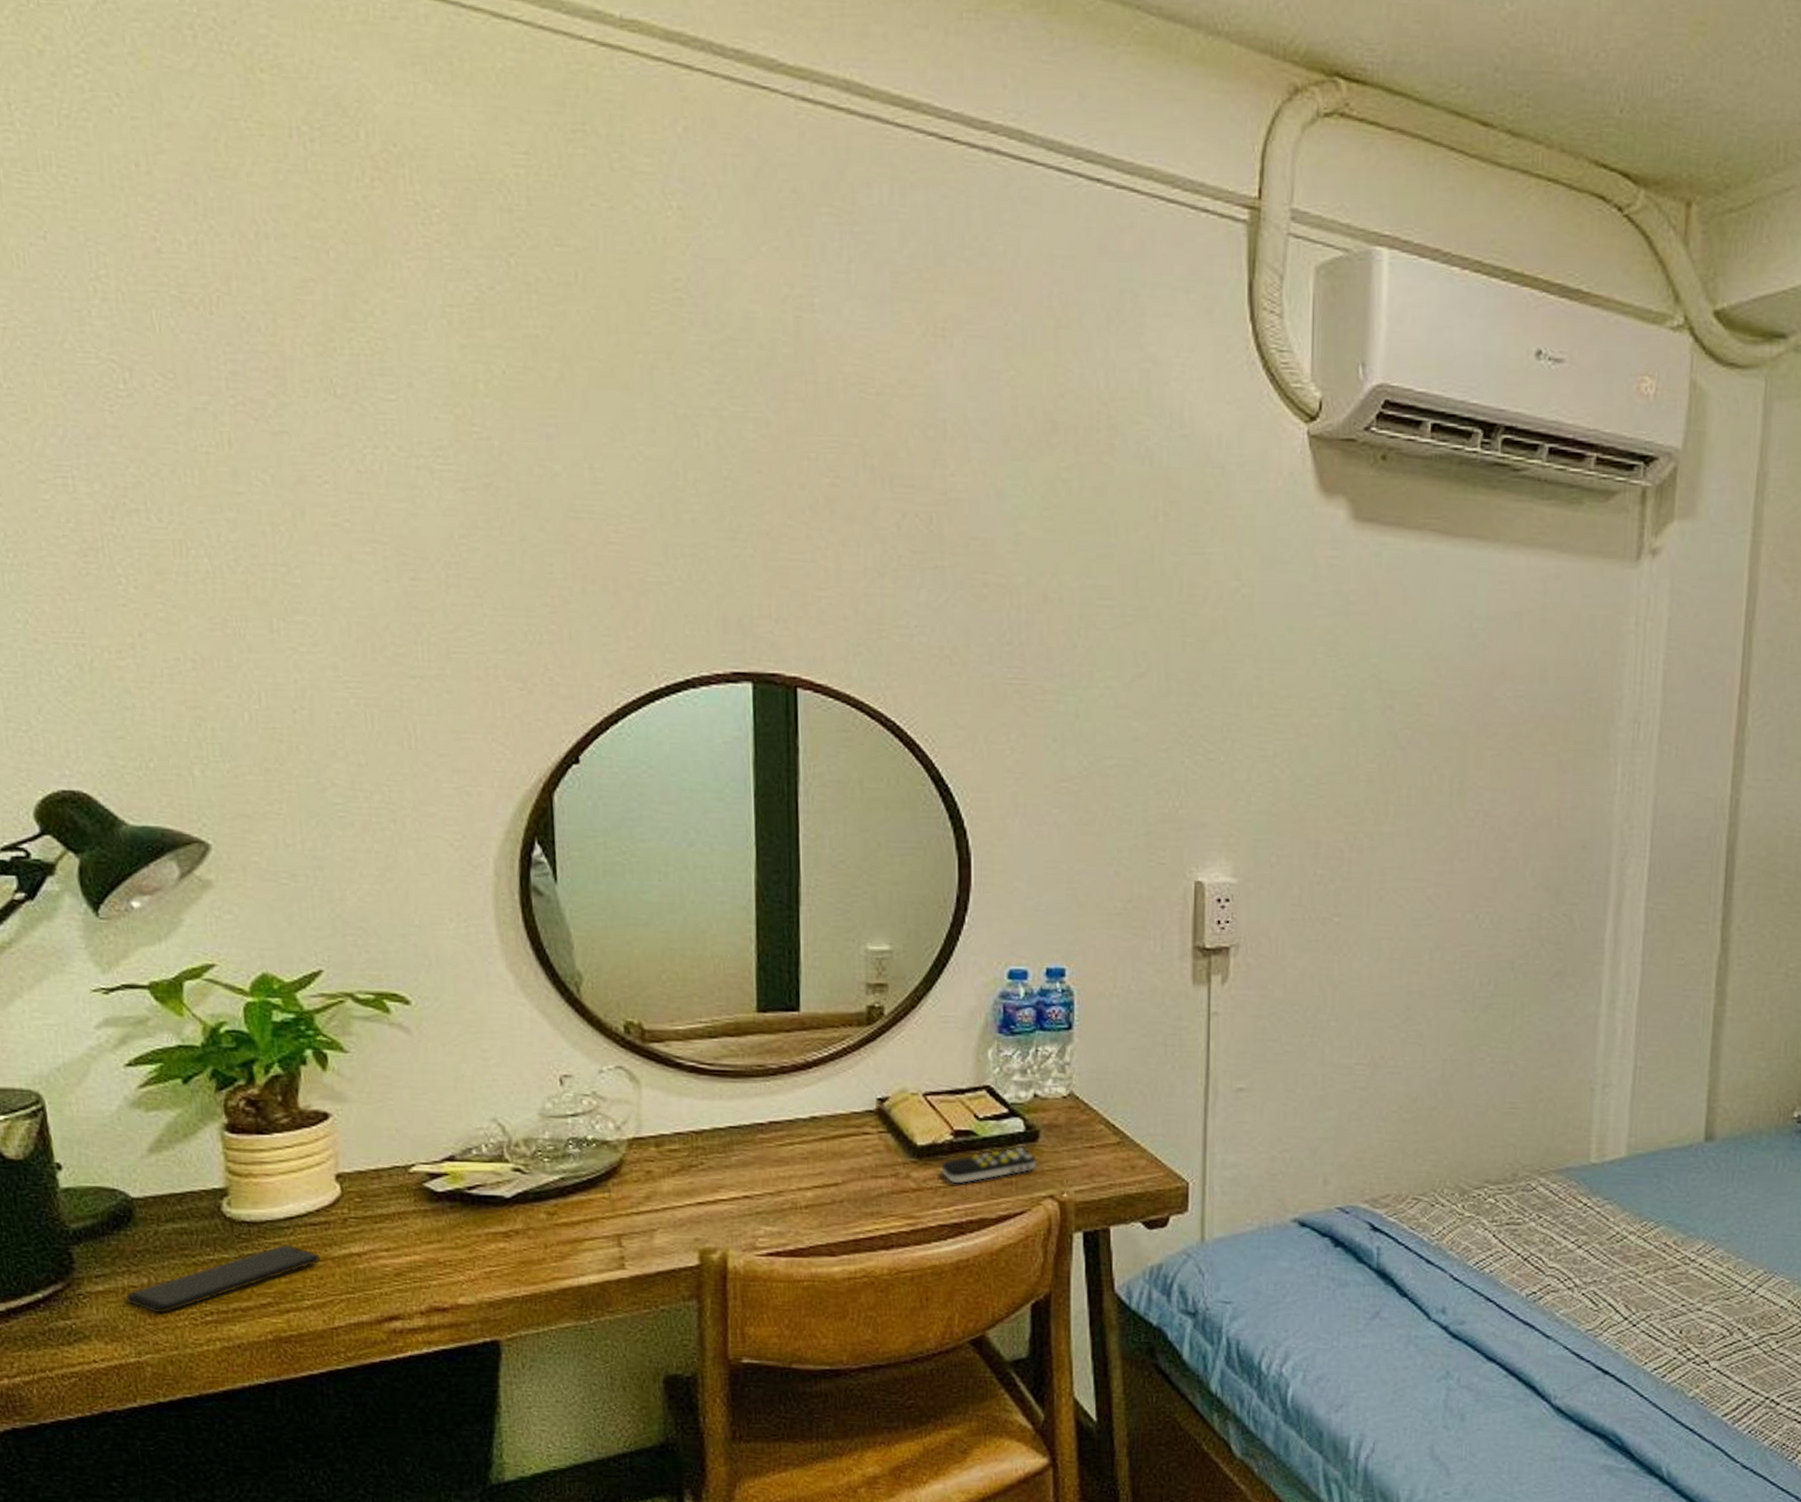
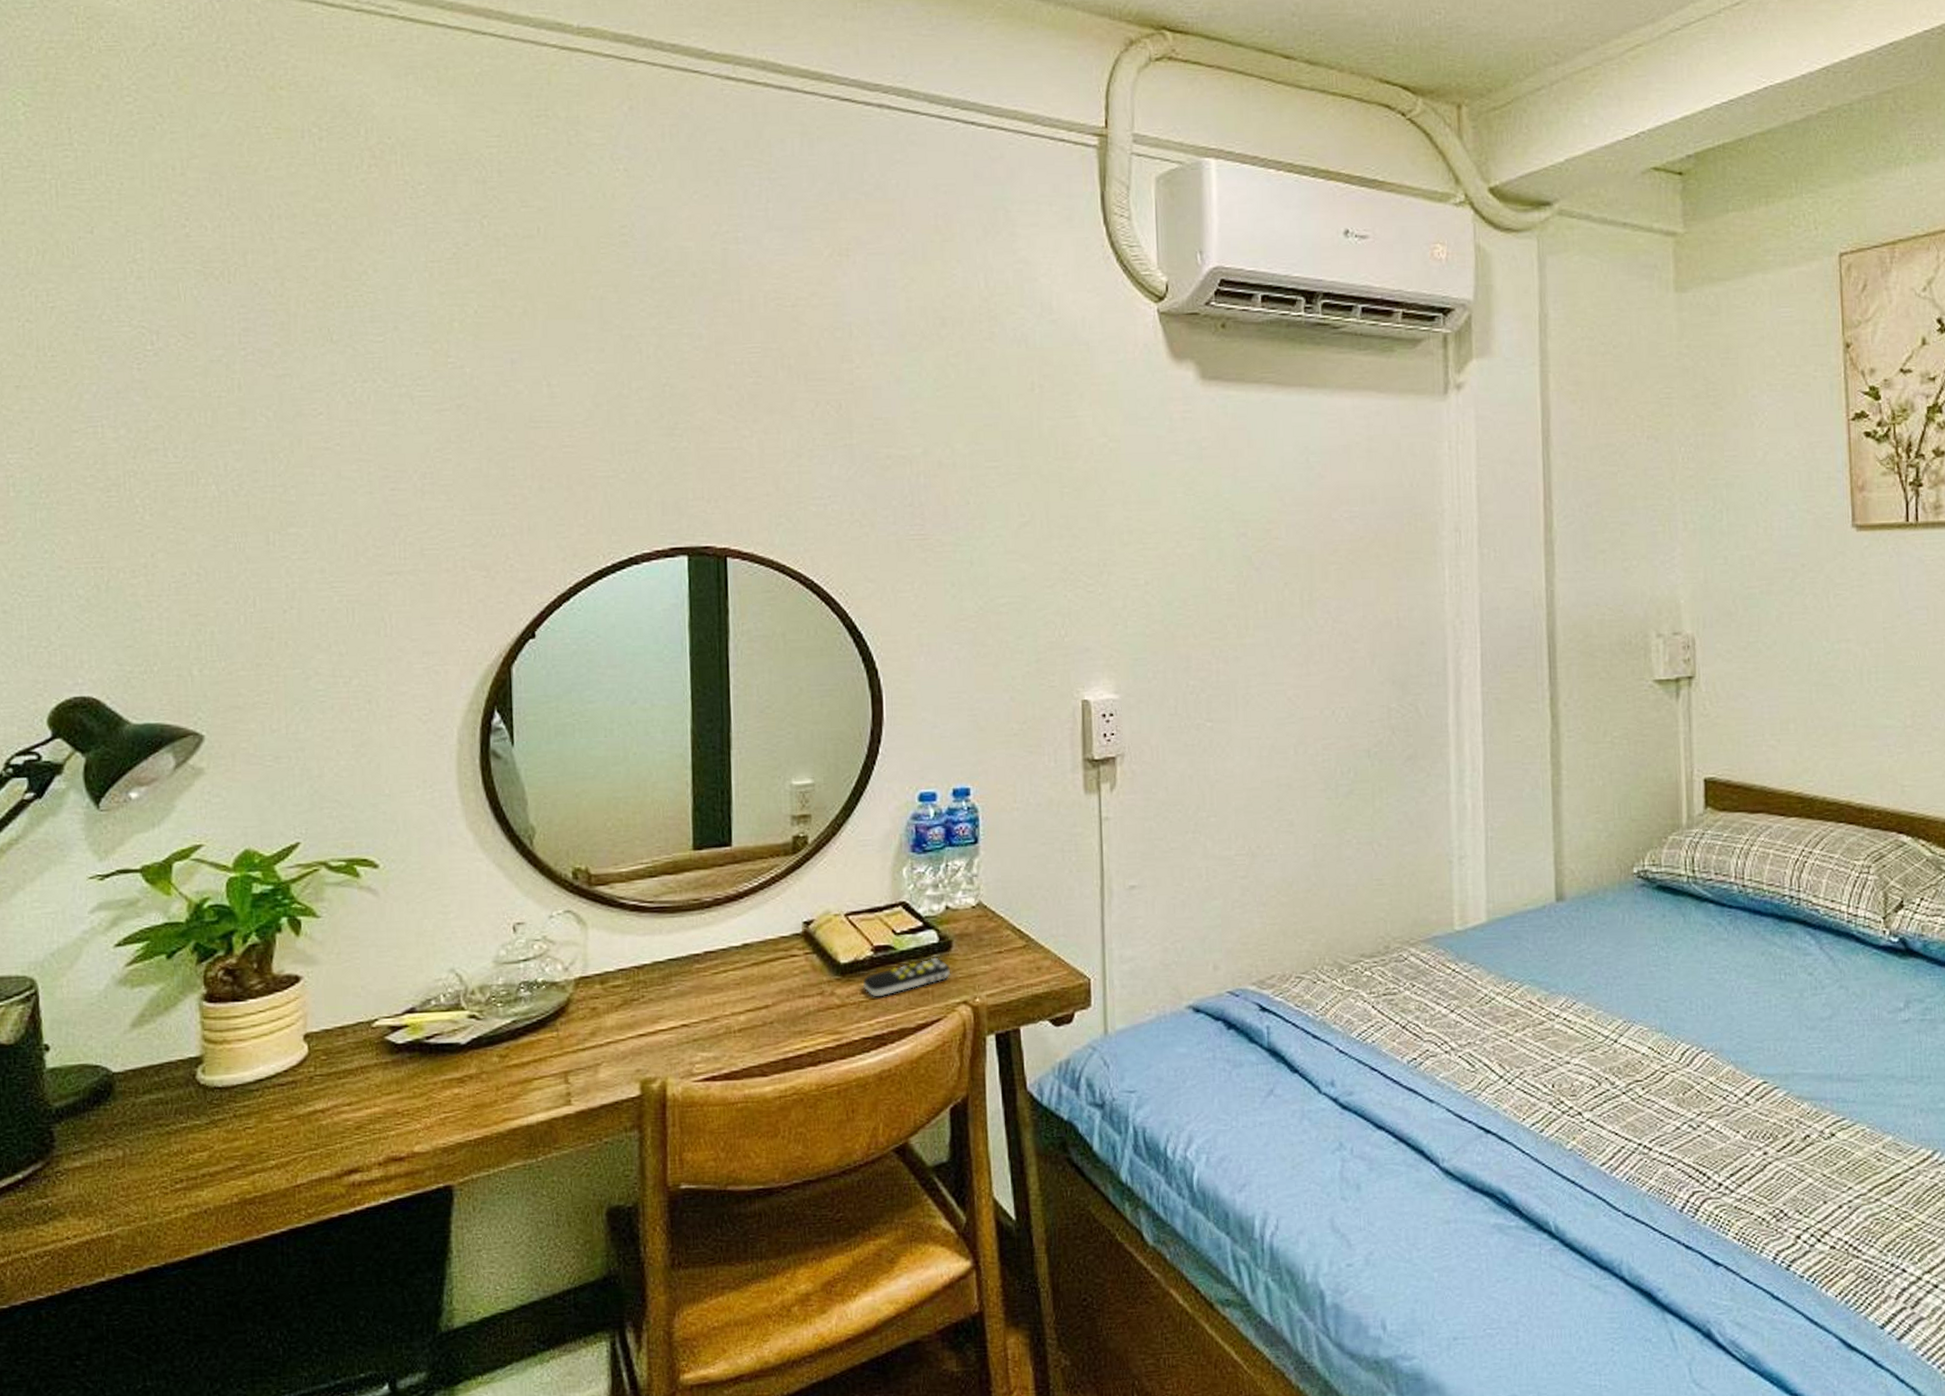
smartphone: present [126,1244,321,1314] -> none [101,1106,287,1185]

